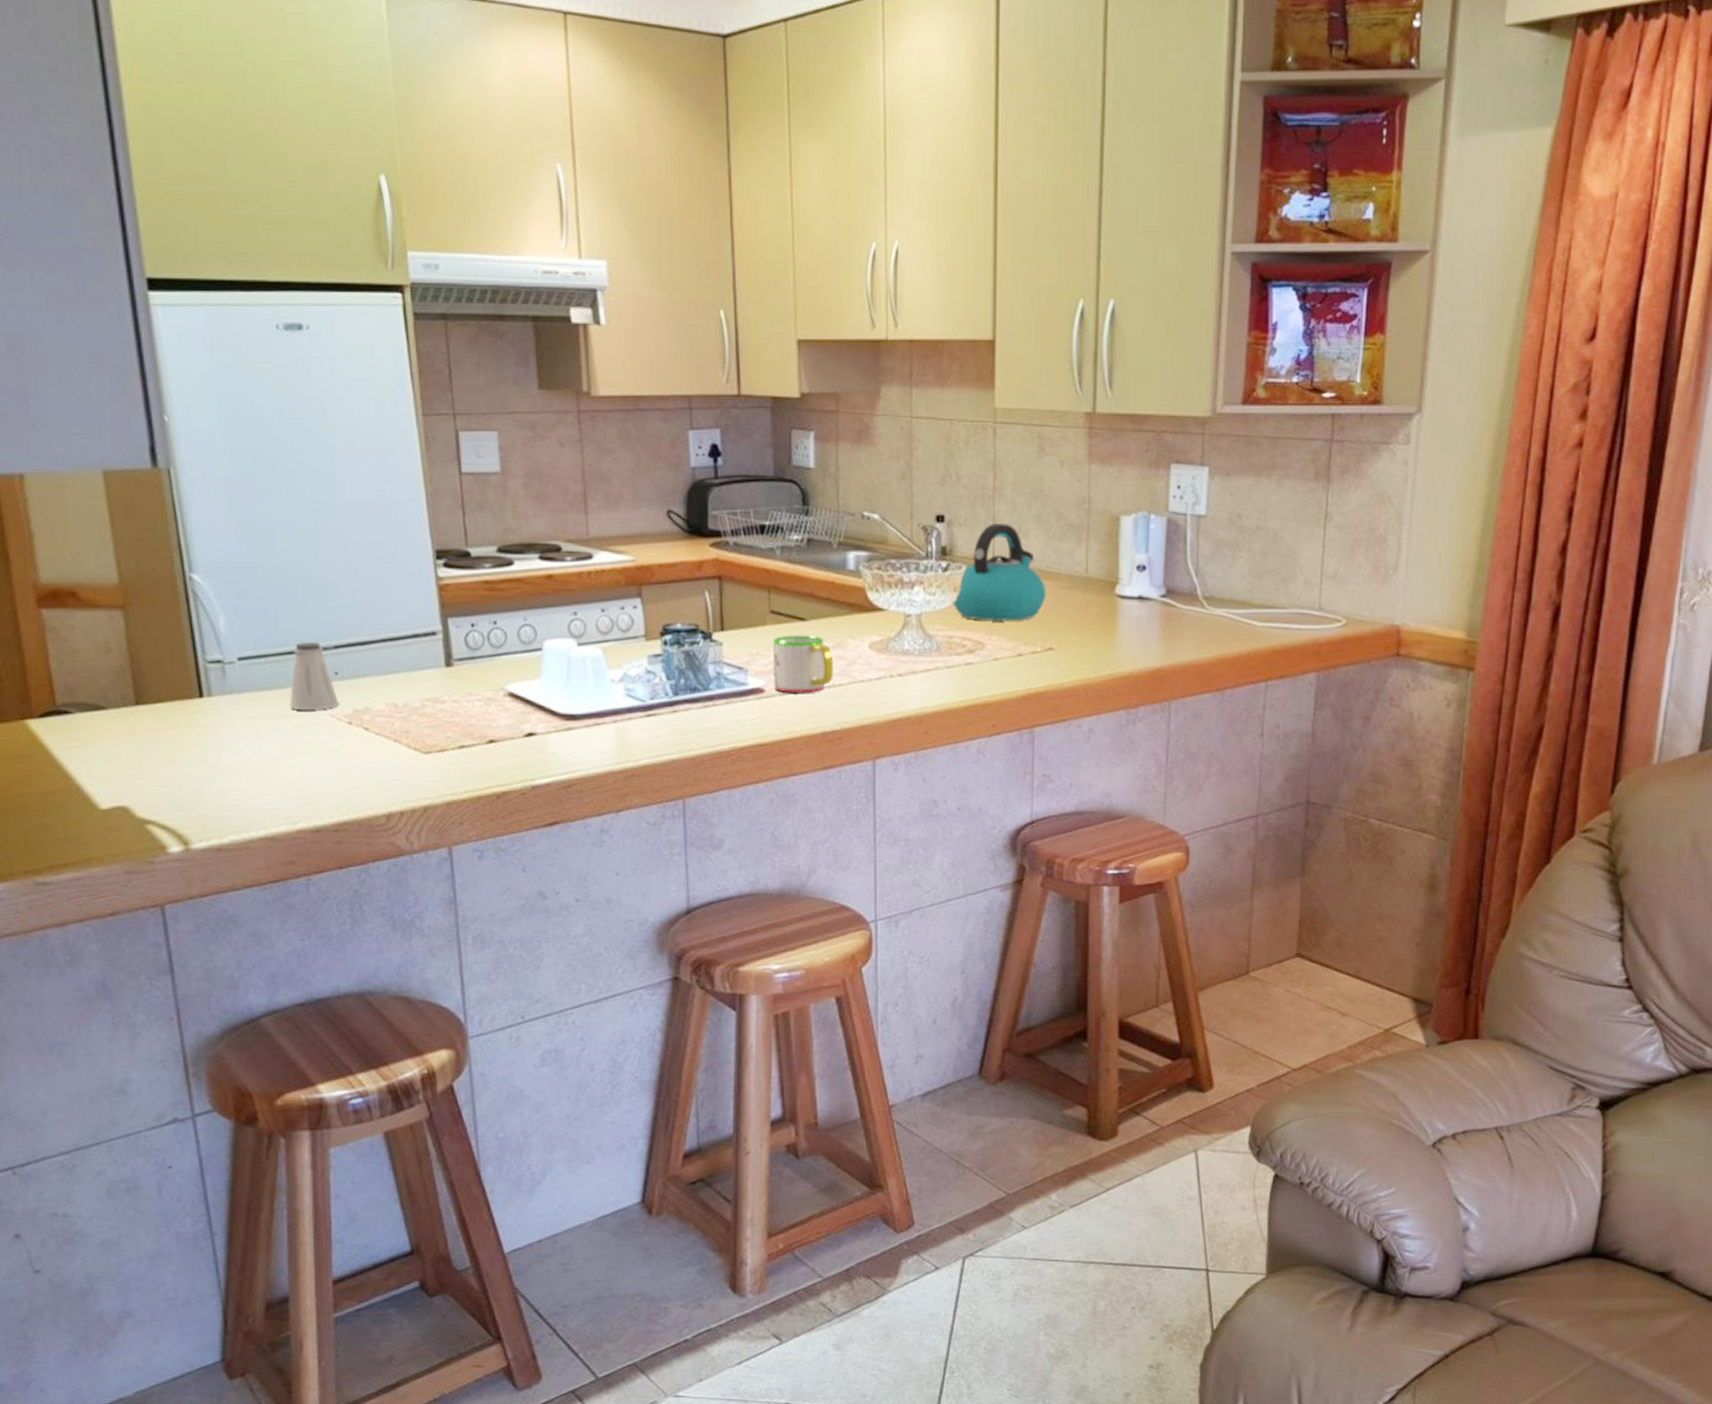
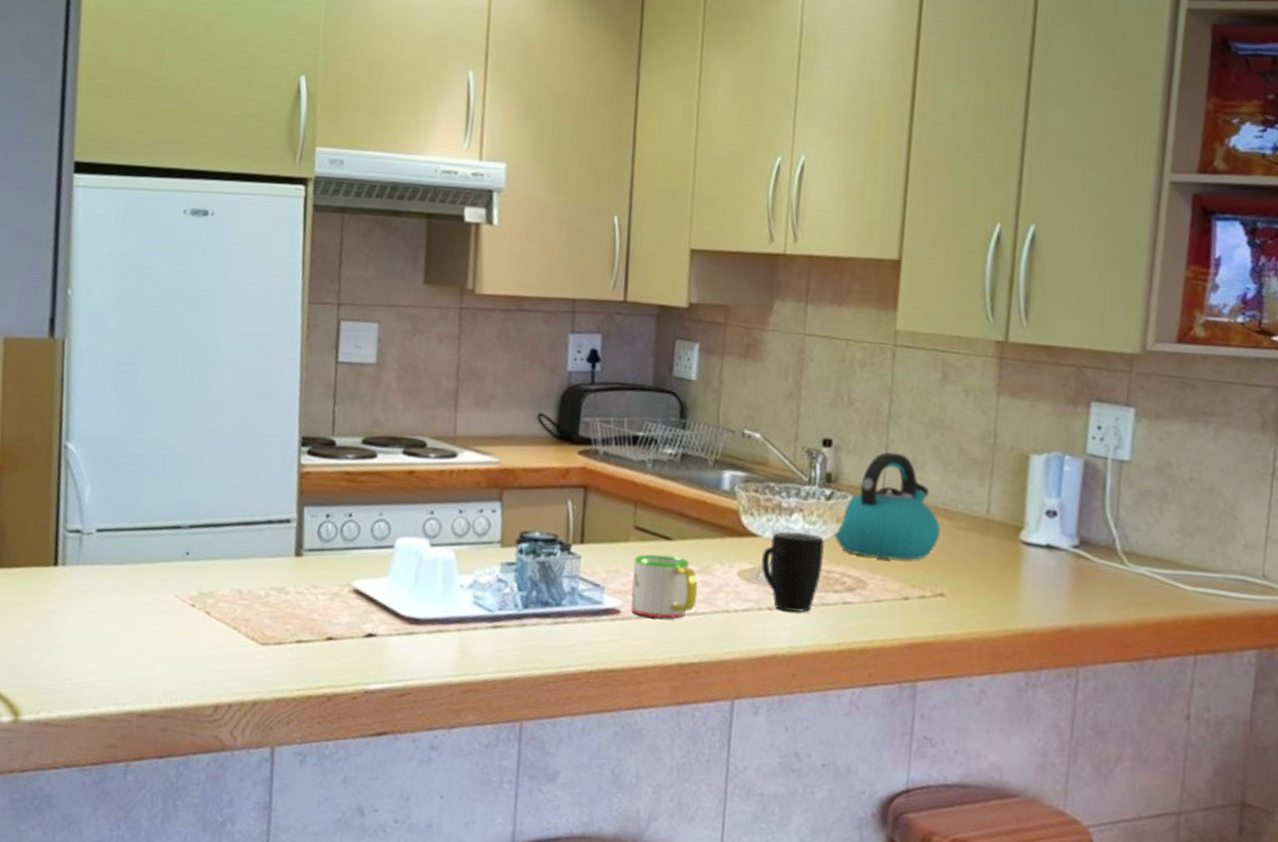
saltshaker: present [289,642,339,710] -> none [137,519,186,589]
mug: none [890,602,945,676] -> present [761,531,825,613]

